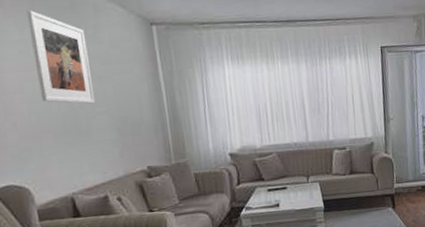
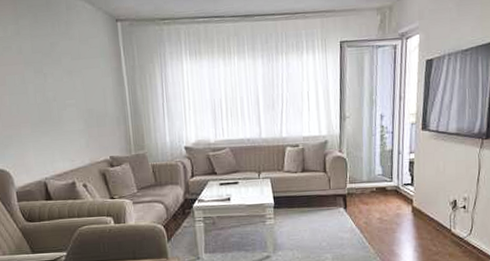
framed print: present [26,10,95,104] -> none [9,9,66,96]

